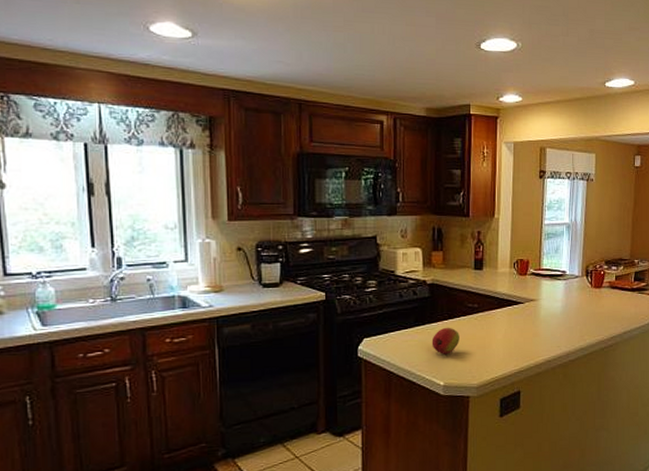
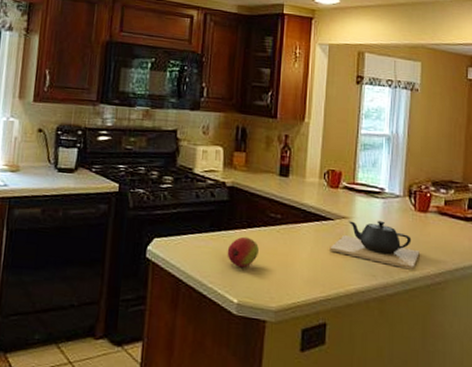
teapot: none [521,299,595,338] -> present [330,220,420,270]

